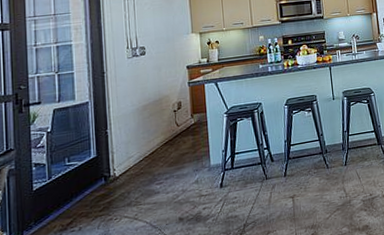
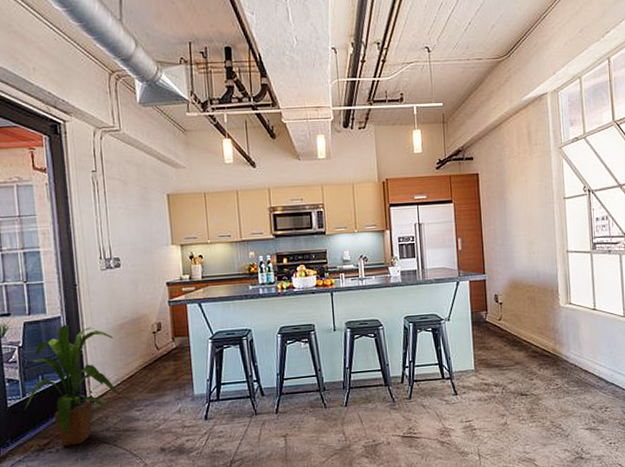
house plant: none [48,108,142,224] -> present [23,324,120,446]

